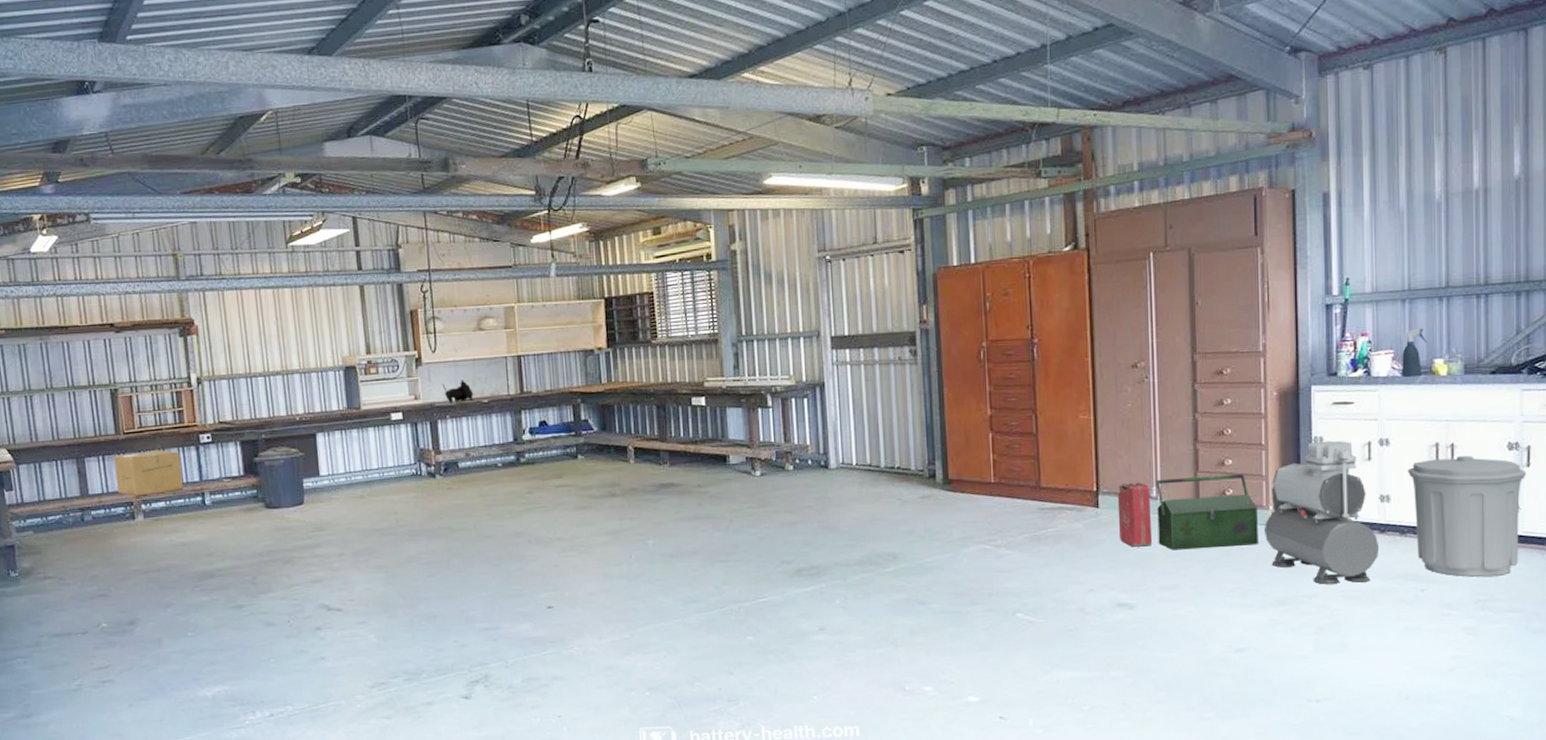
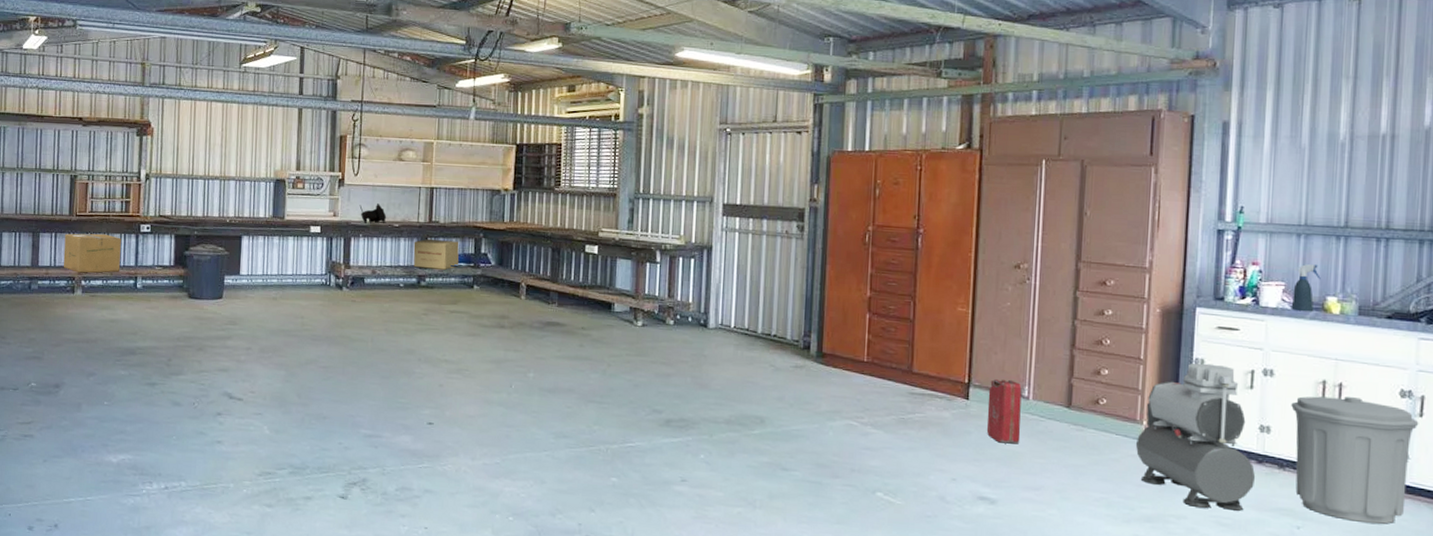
box: none [507,410,559,444] -> present [413,239,459,270]
tool box: present [1155,473,1260,550] -> none [1026,379,1131,458]

